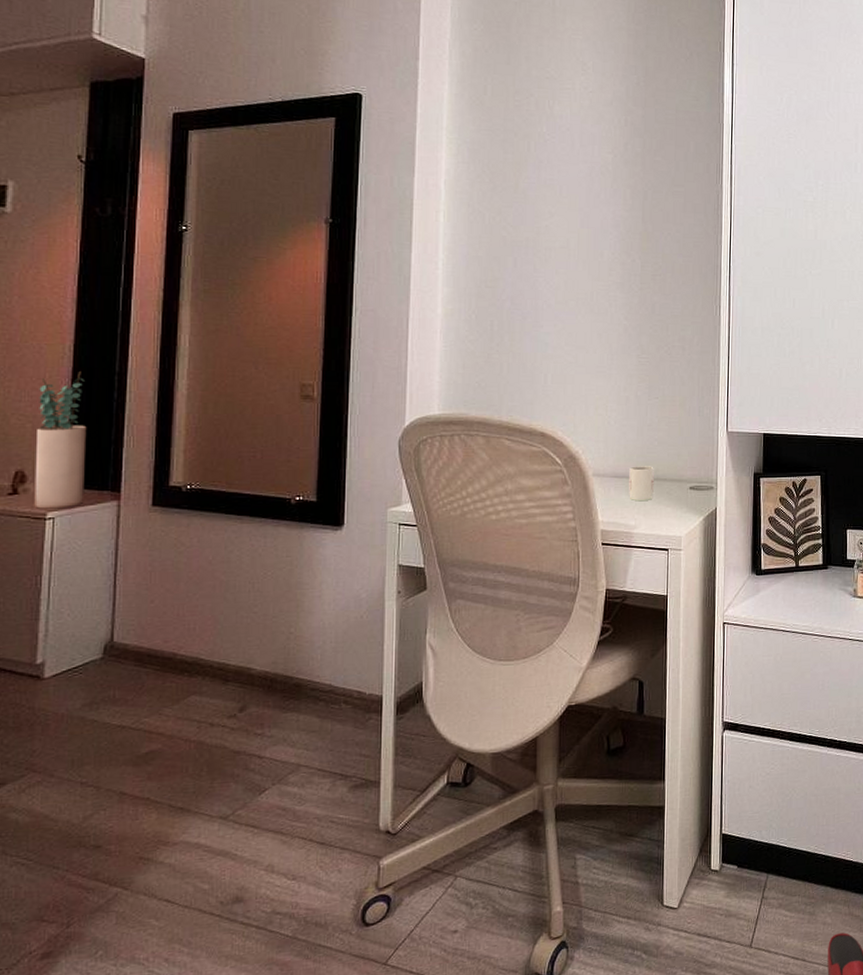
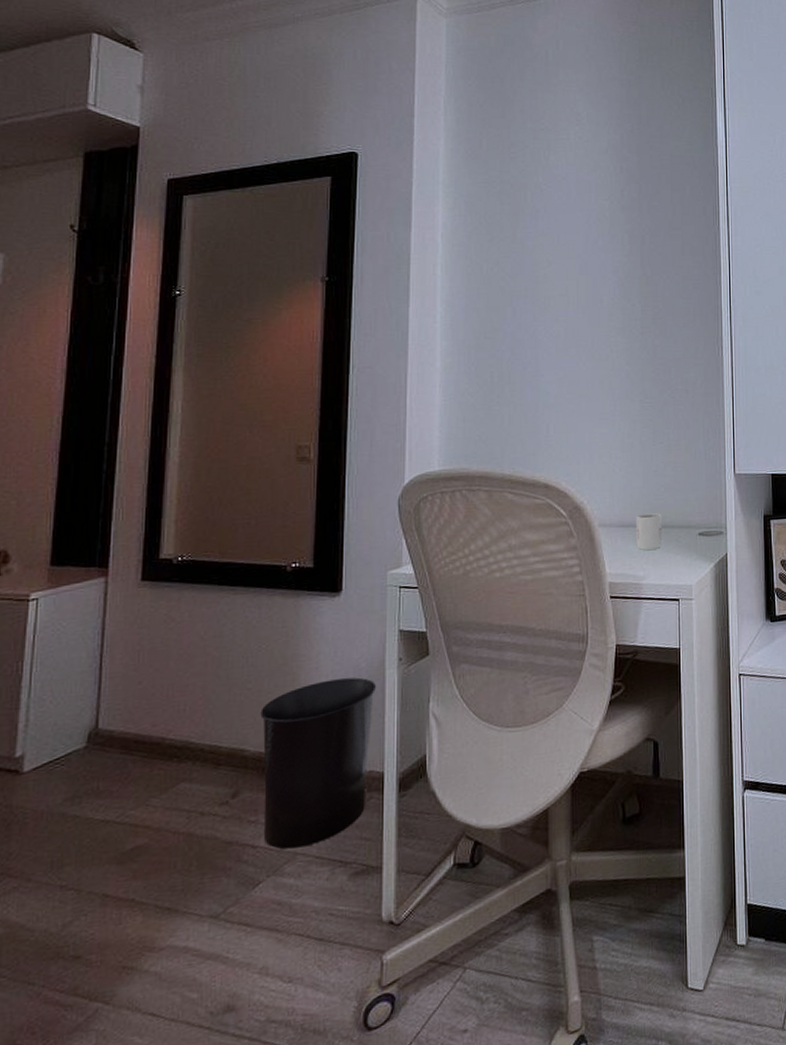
vase: present [34,372,87,510] -> none [17,444,74,591]
waste bin: none [266,607,375,761] -> present [260,677,376,850]

